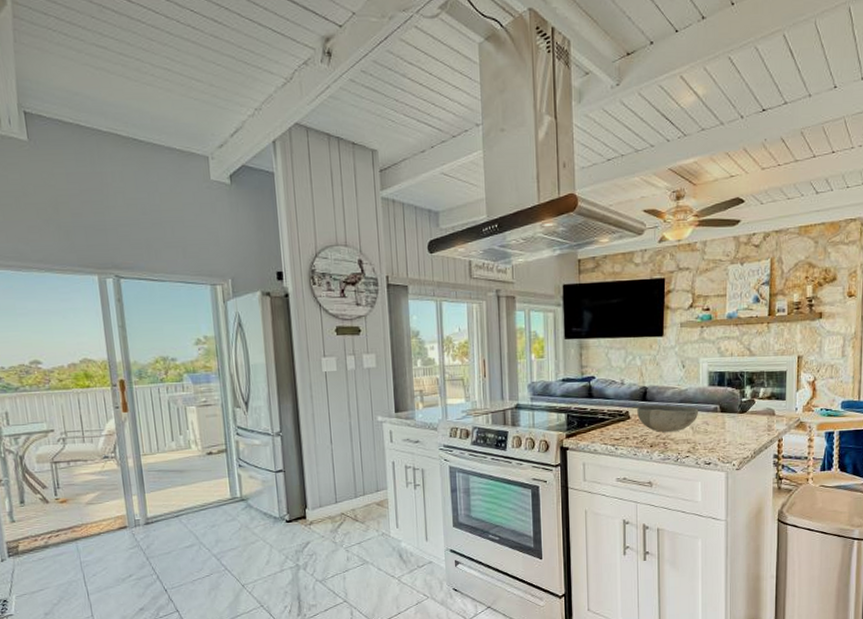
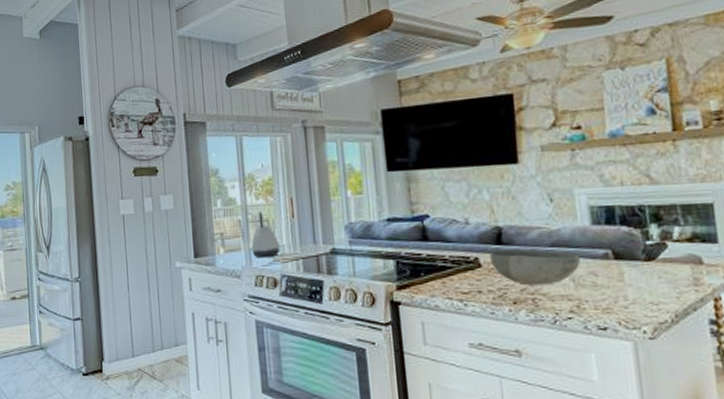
kettle: none [447,371,473,413] -> present [251,212,281,258]

